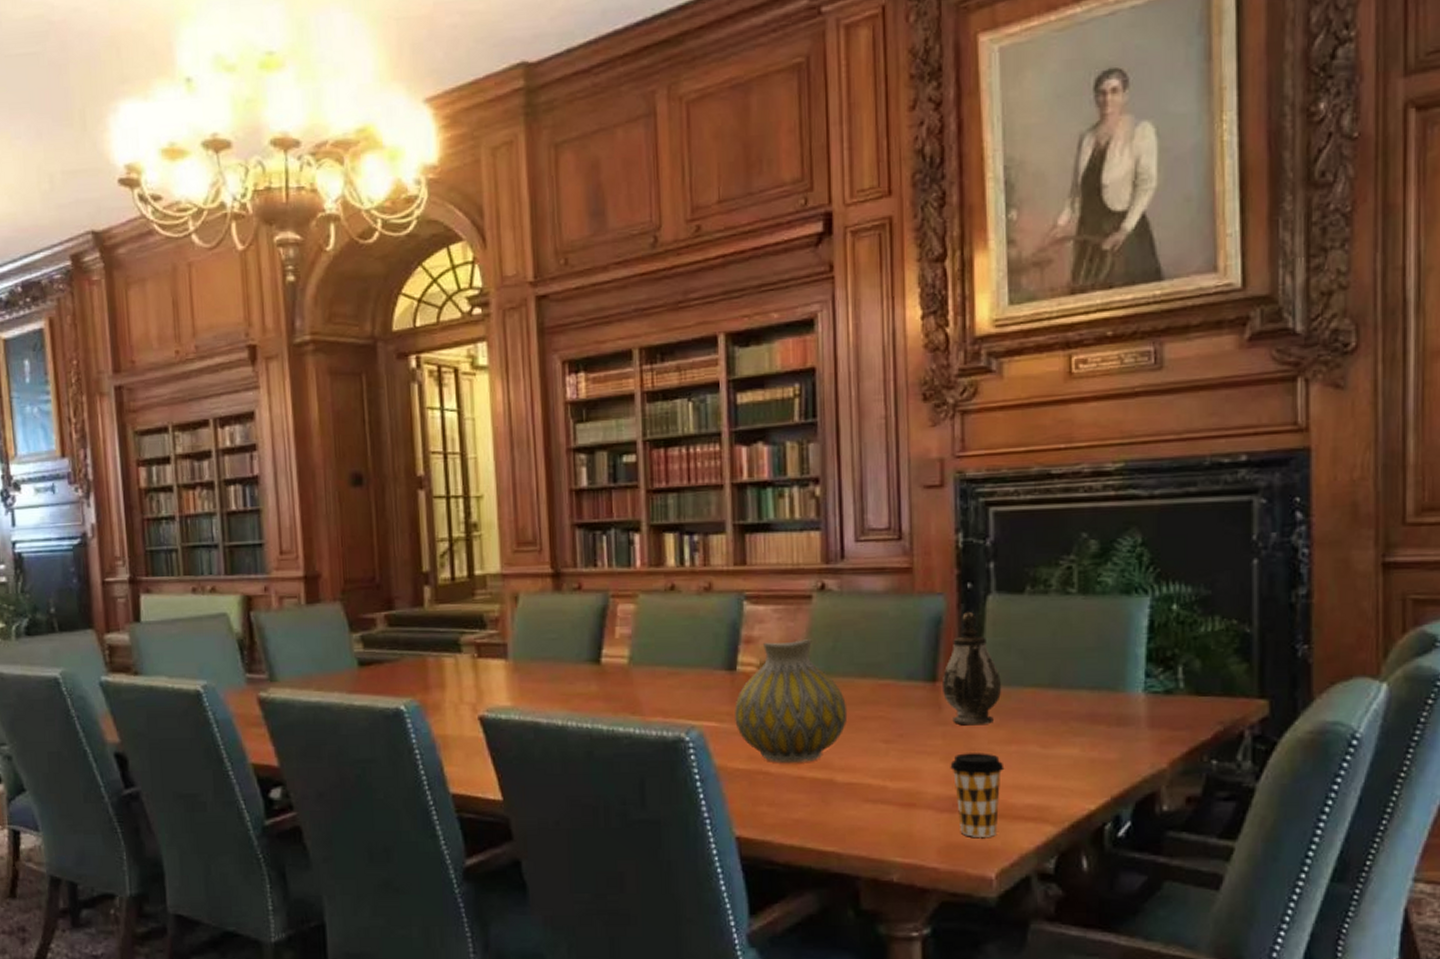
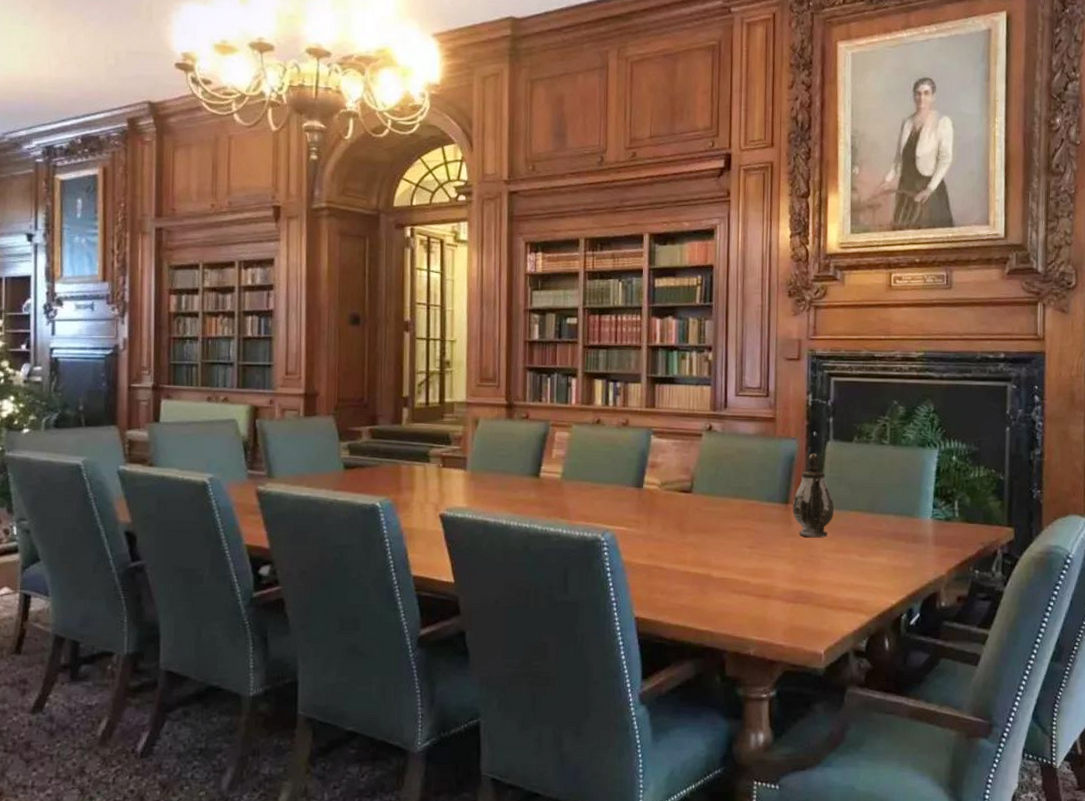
pitcher: present [735,639,848,762] -> none [640,467,724,561]
coffee cup: present [950,753,1005,837] -> none [795,558,834,622]

